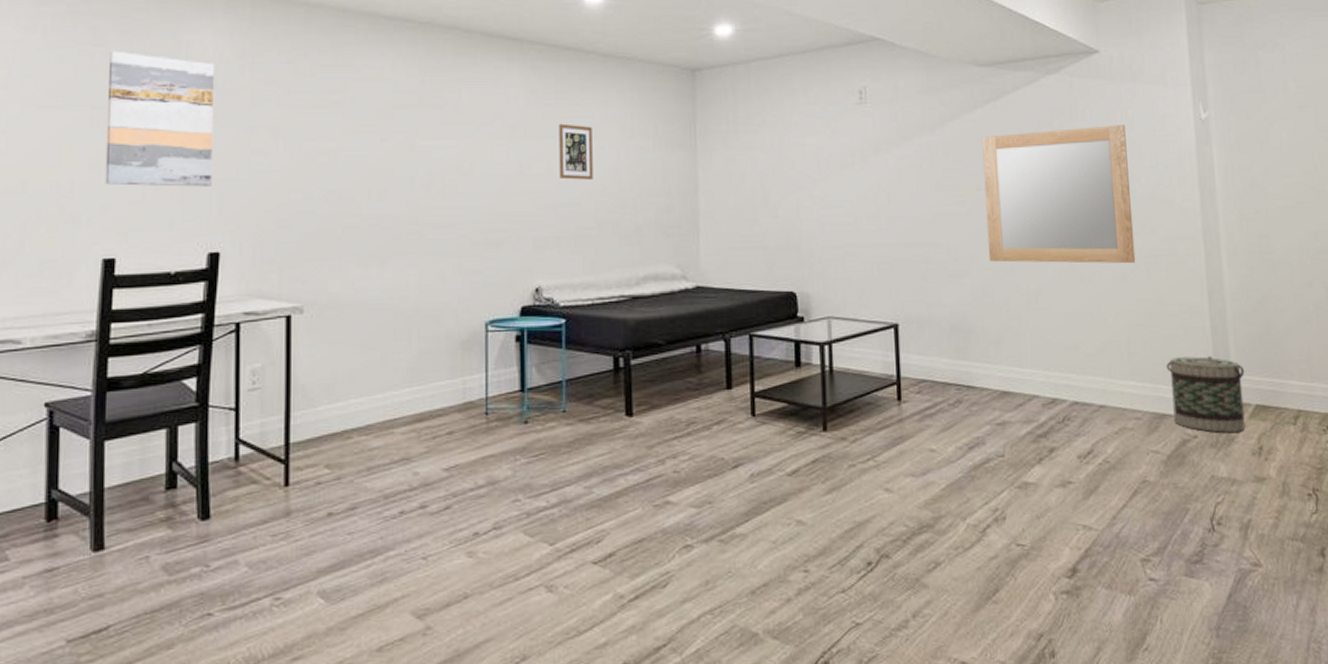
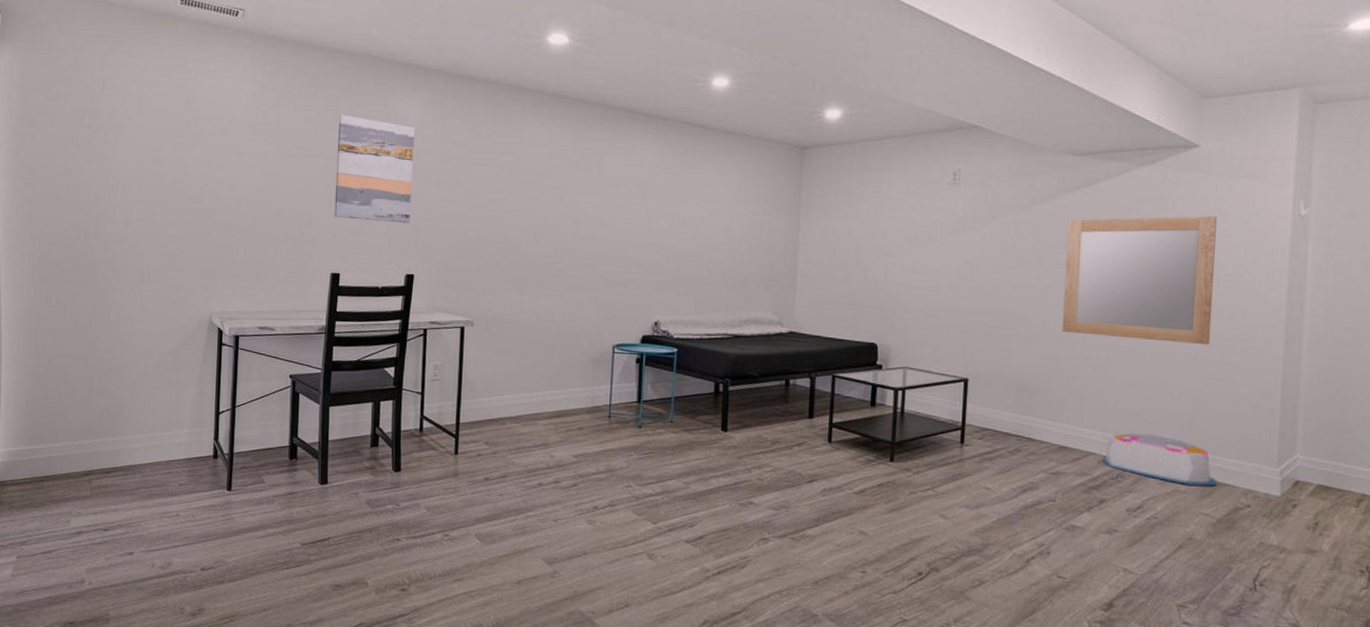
picture frame: present [559,123,593,180] -> none [681,188,711,236]
storage bin: none [1047,366,1162,421] -> present [1103,433,1217,486]
basket: present [1166,356,1245,433] -> none [1228,433,1311,507]

